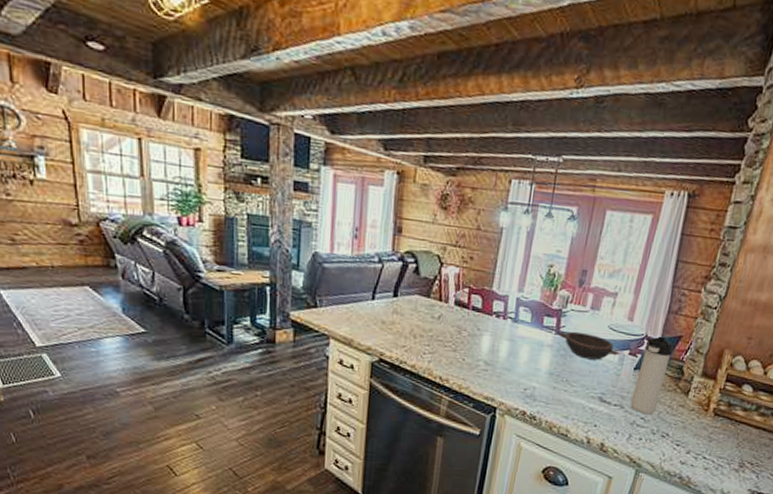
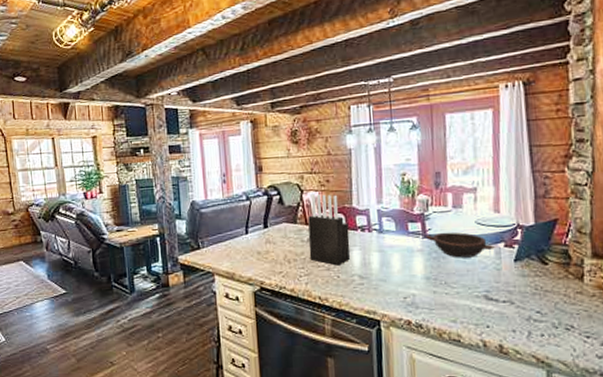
knife block: none [437,270,484,349] -> present [308,194,350,266]
thermos bottle: present [630,336,672,415] -> none [519,222,552,308]

